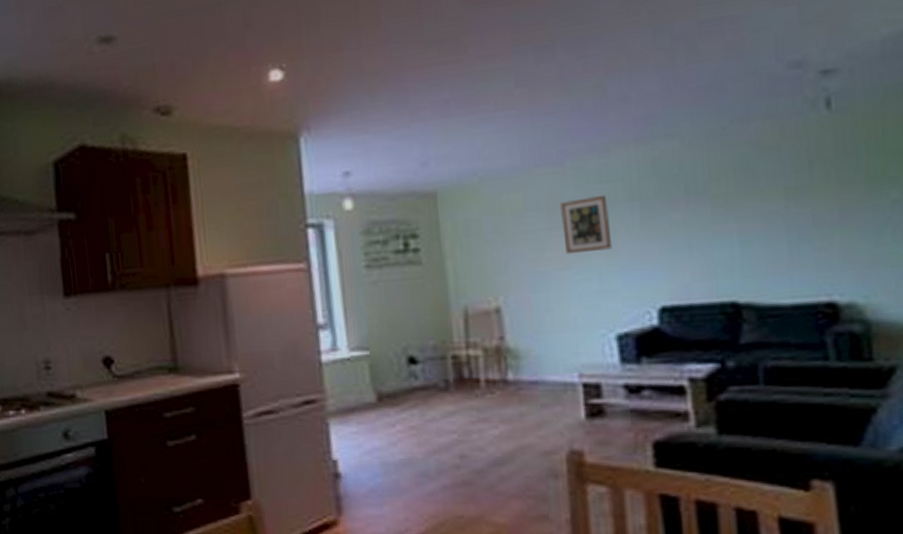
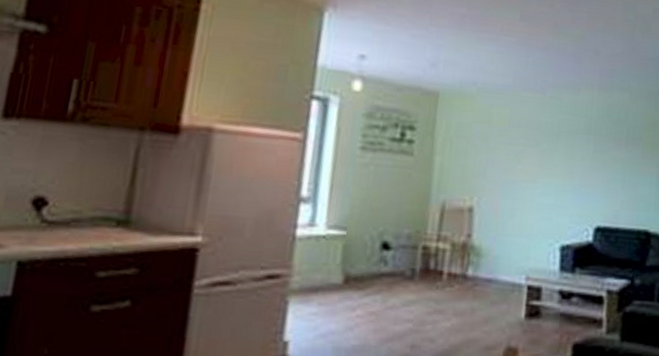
wall art: present [559,194,613,255] -> none [534,124,572,172]

